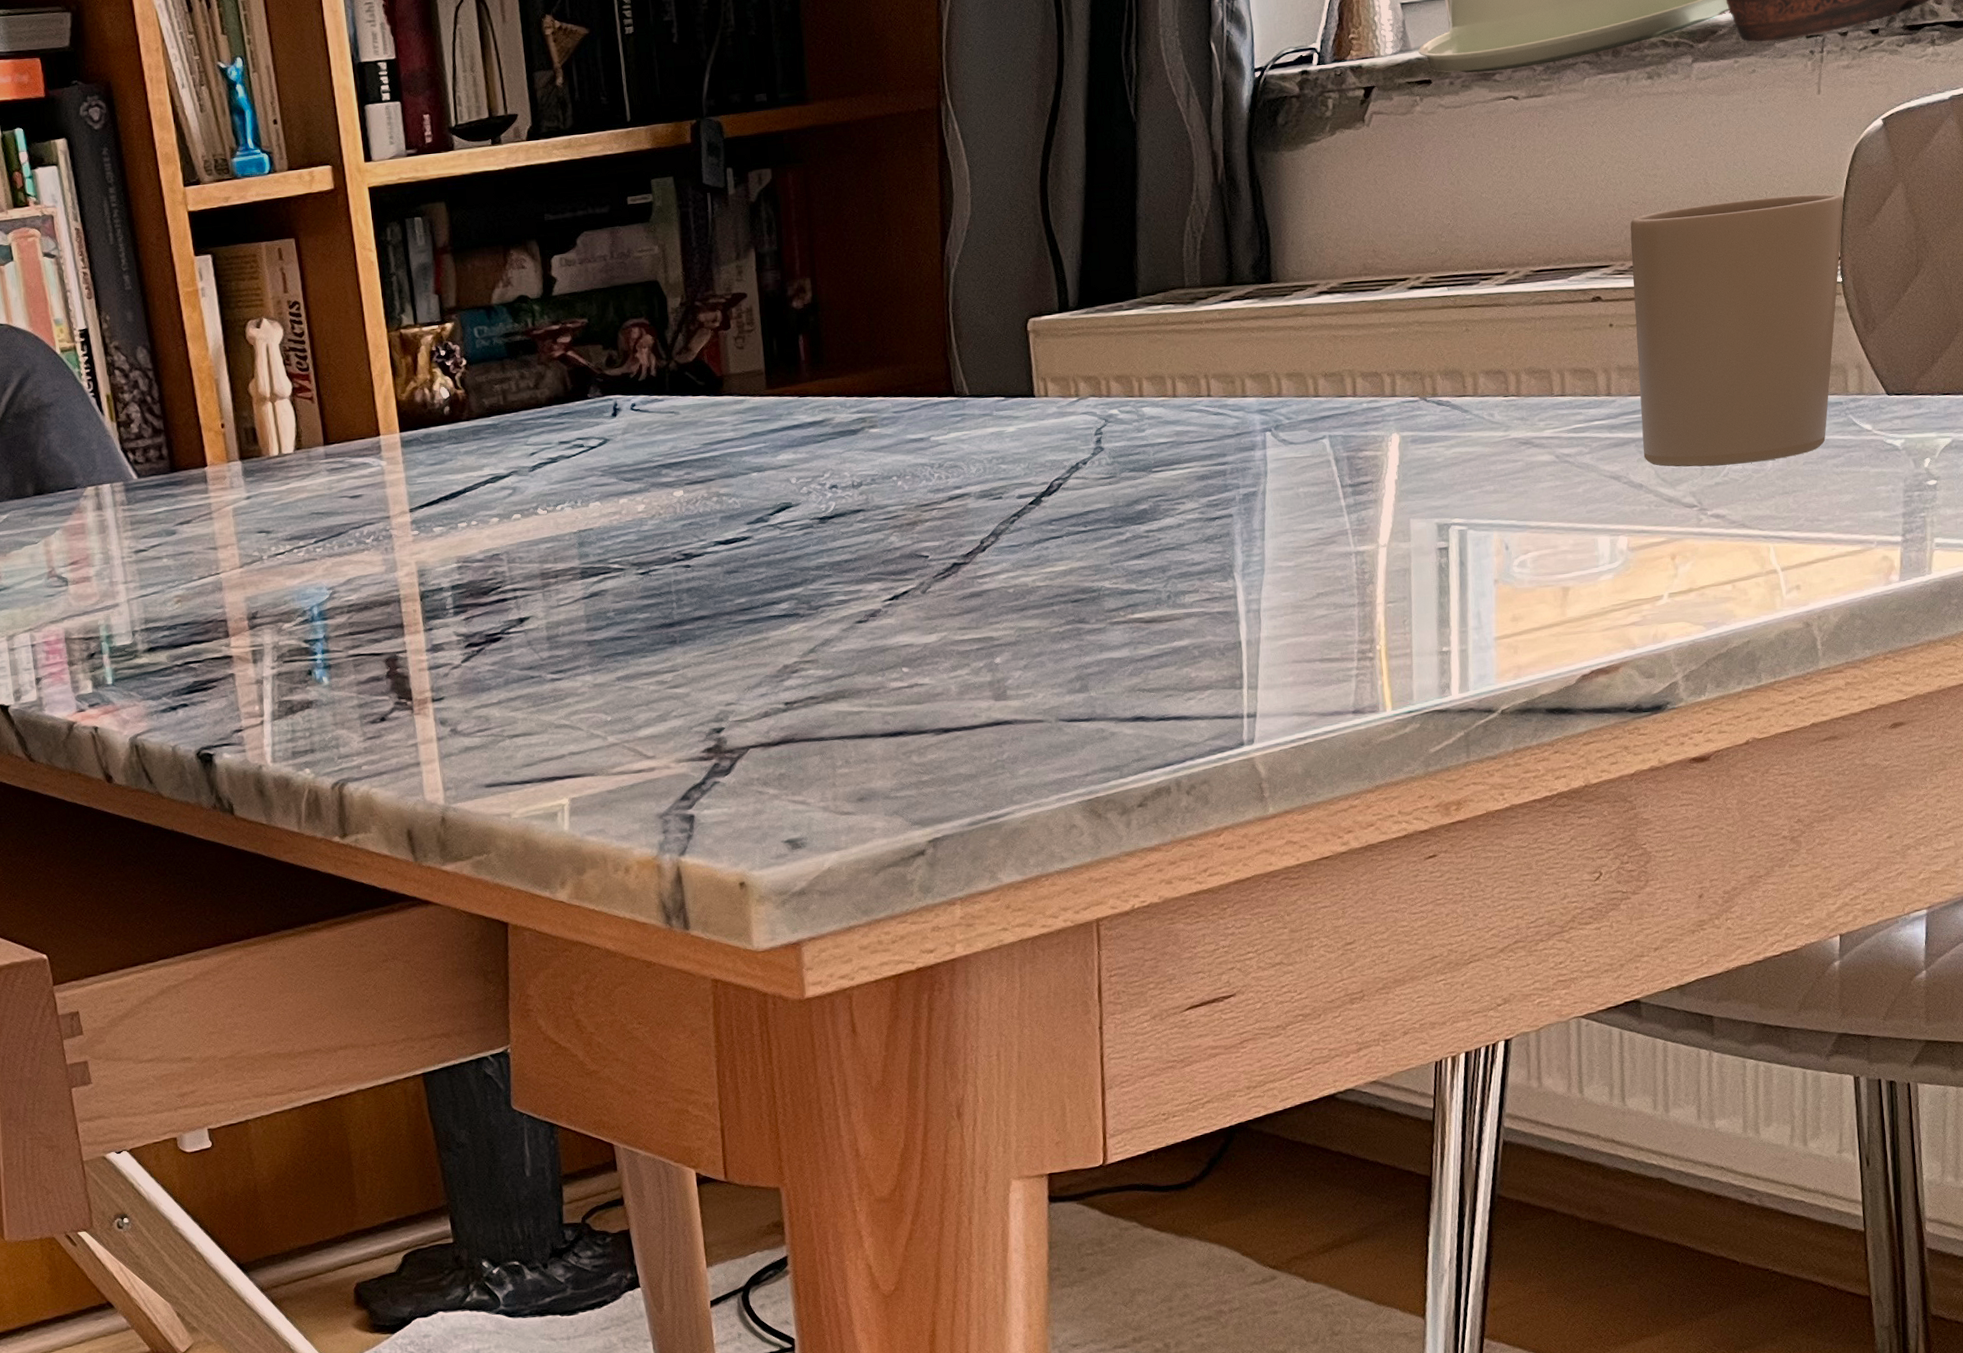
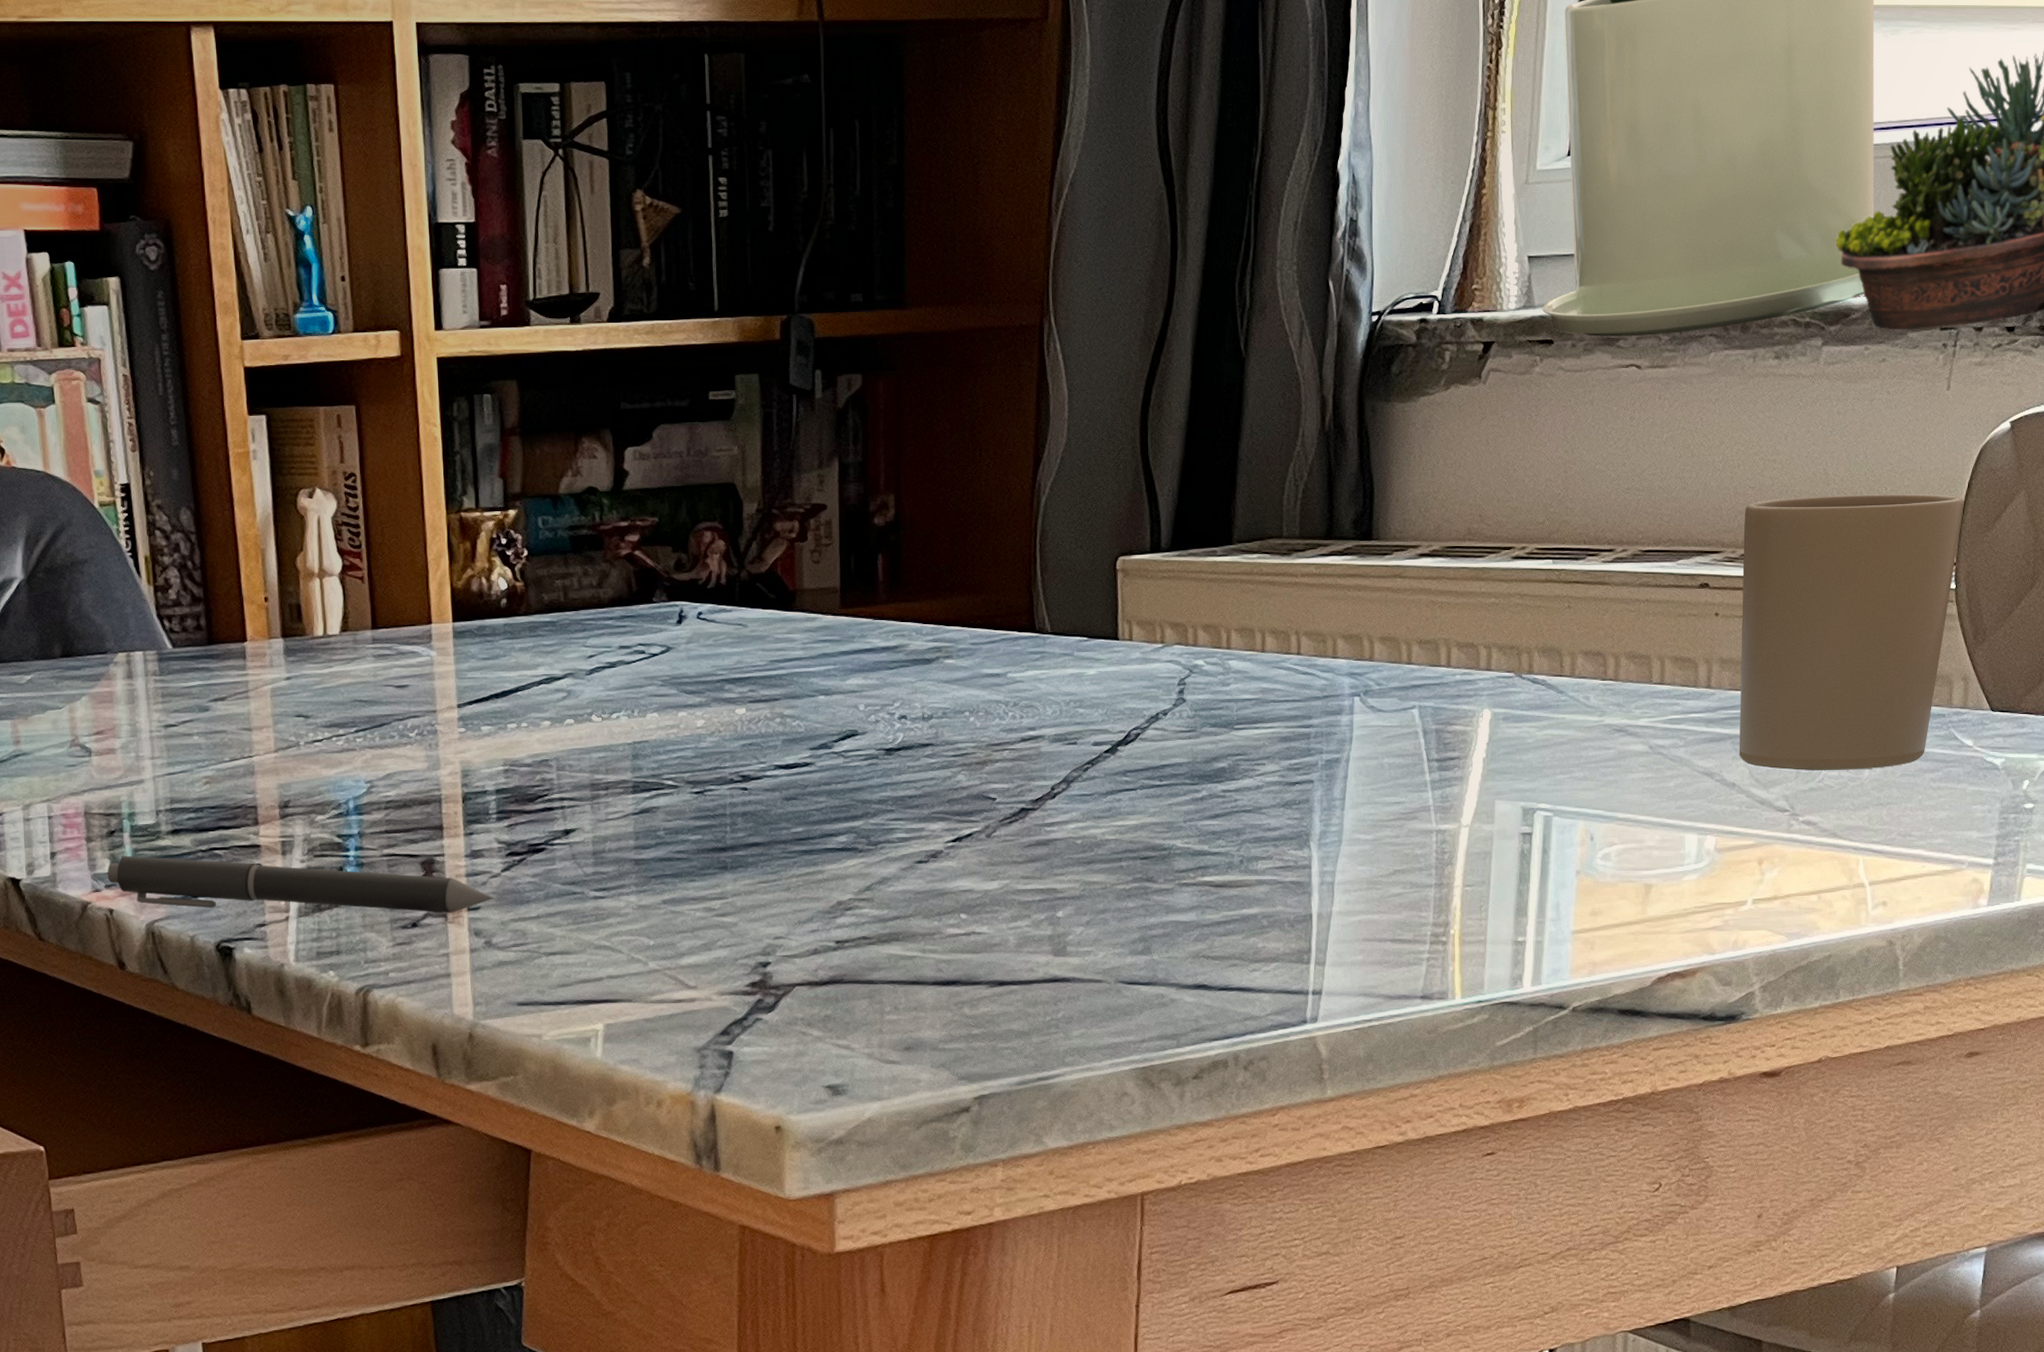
pen: none [90,671,457,720] -> present [107,855,495,913]

